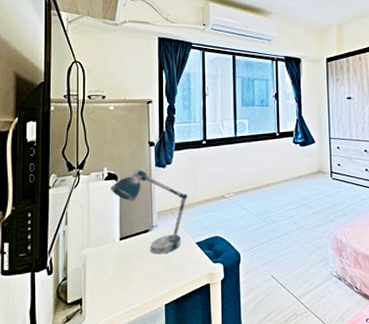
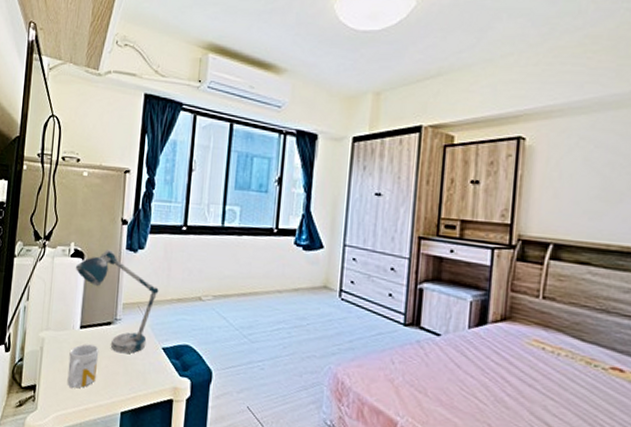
mug: none [112,252,140,295] -> present [67,344,99,389]

